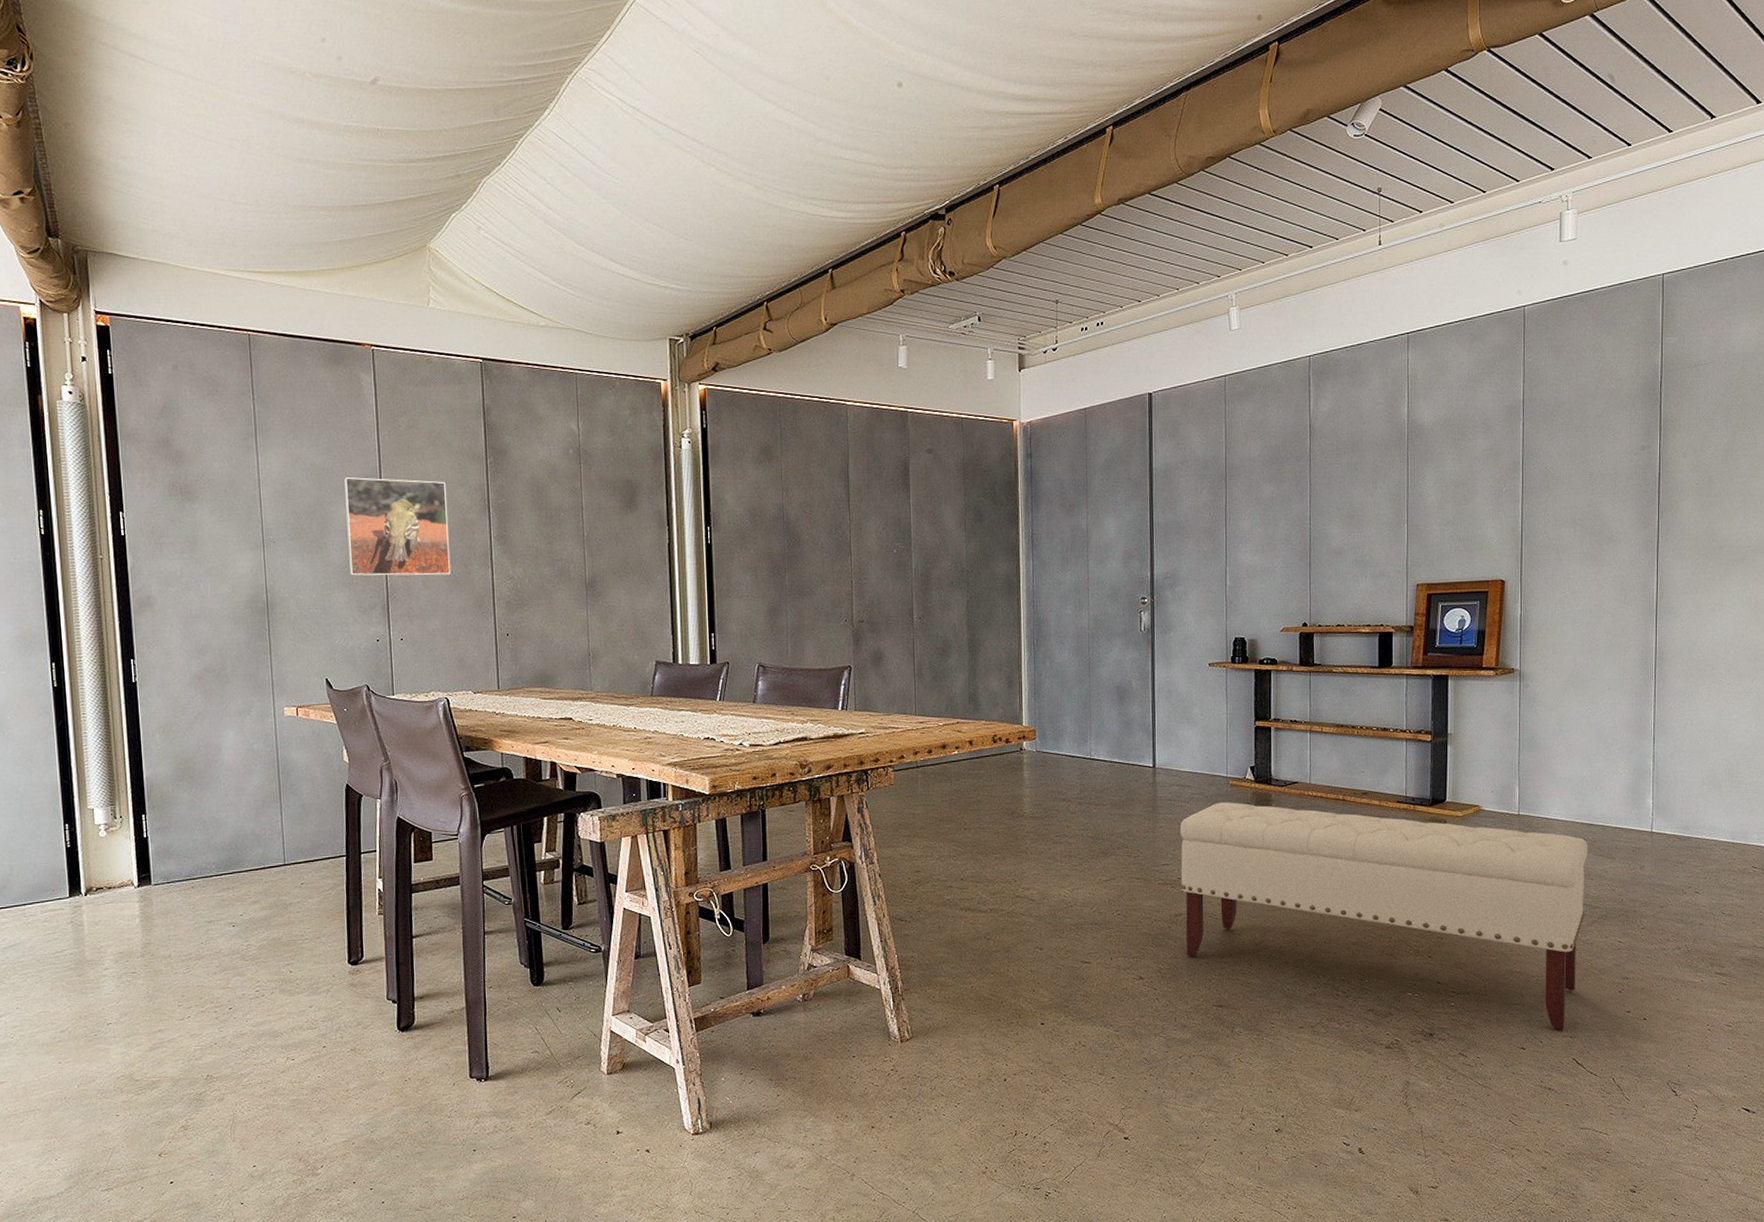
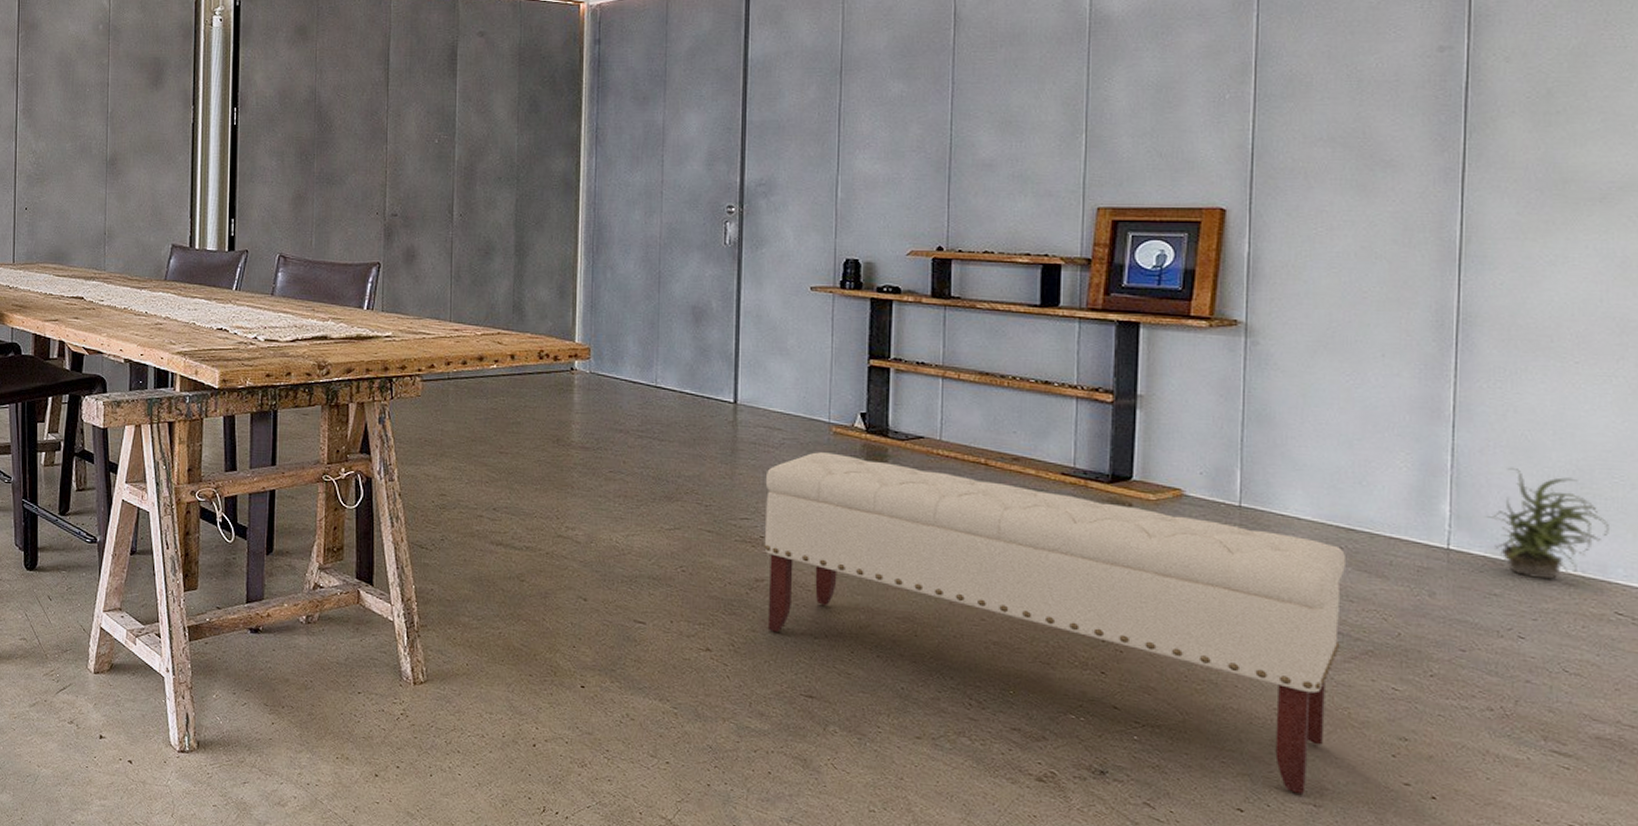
potted plant: none [1674,766,1749,847] -> present [1485,467,1611,579]

